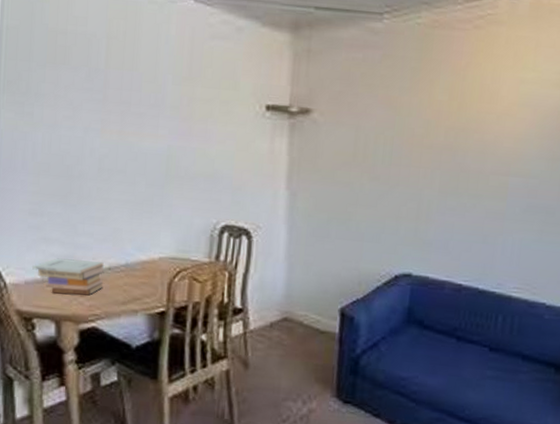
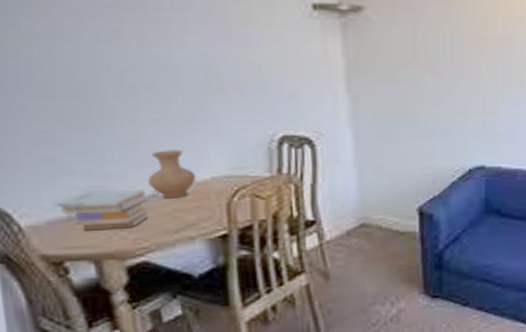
vase: none [108,228,146,274] -> present [148,149,196,199]

